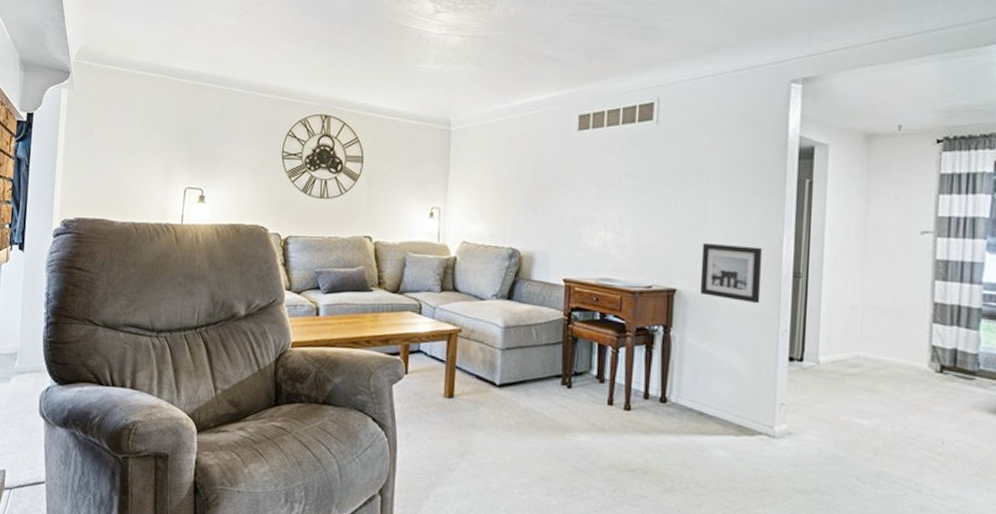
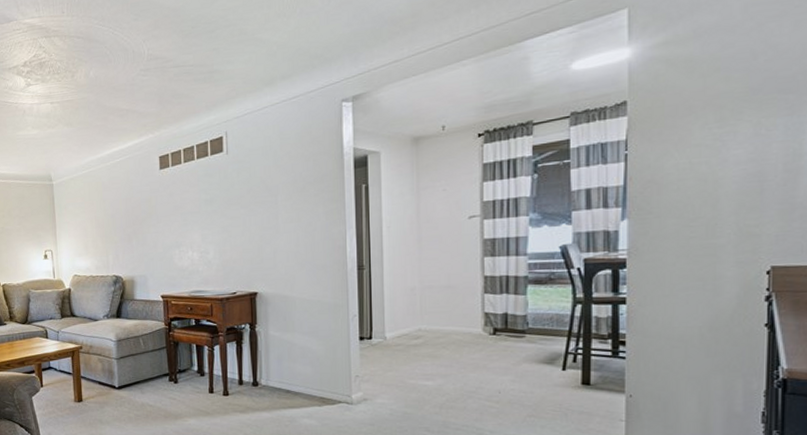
wall art: present [699,242,763,304] -> none [276,248,331,296]

